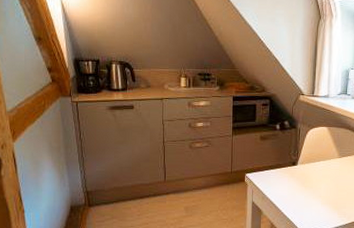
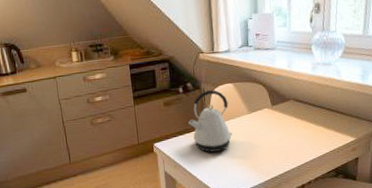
kettle: none [281,131,321,189] -> present [188,90,232,152]

